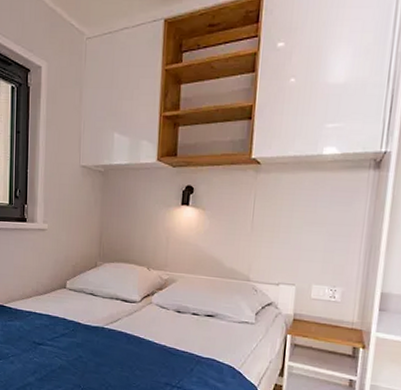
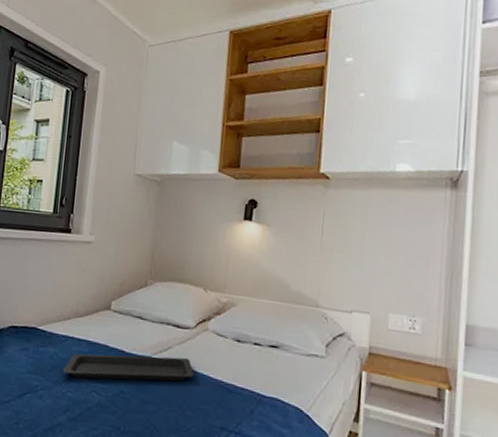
serving tray: none [29,326,142,347] -> present [63,353,195,382]

